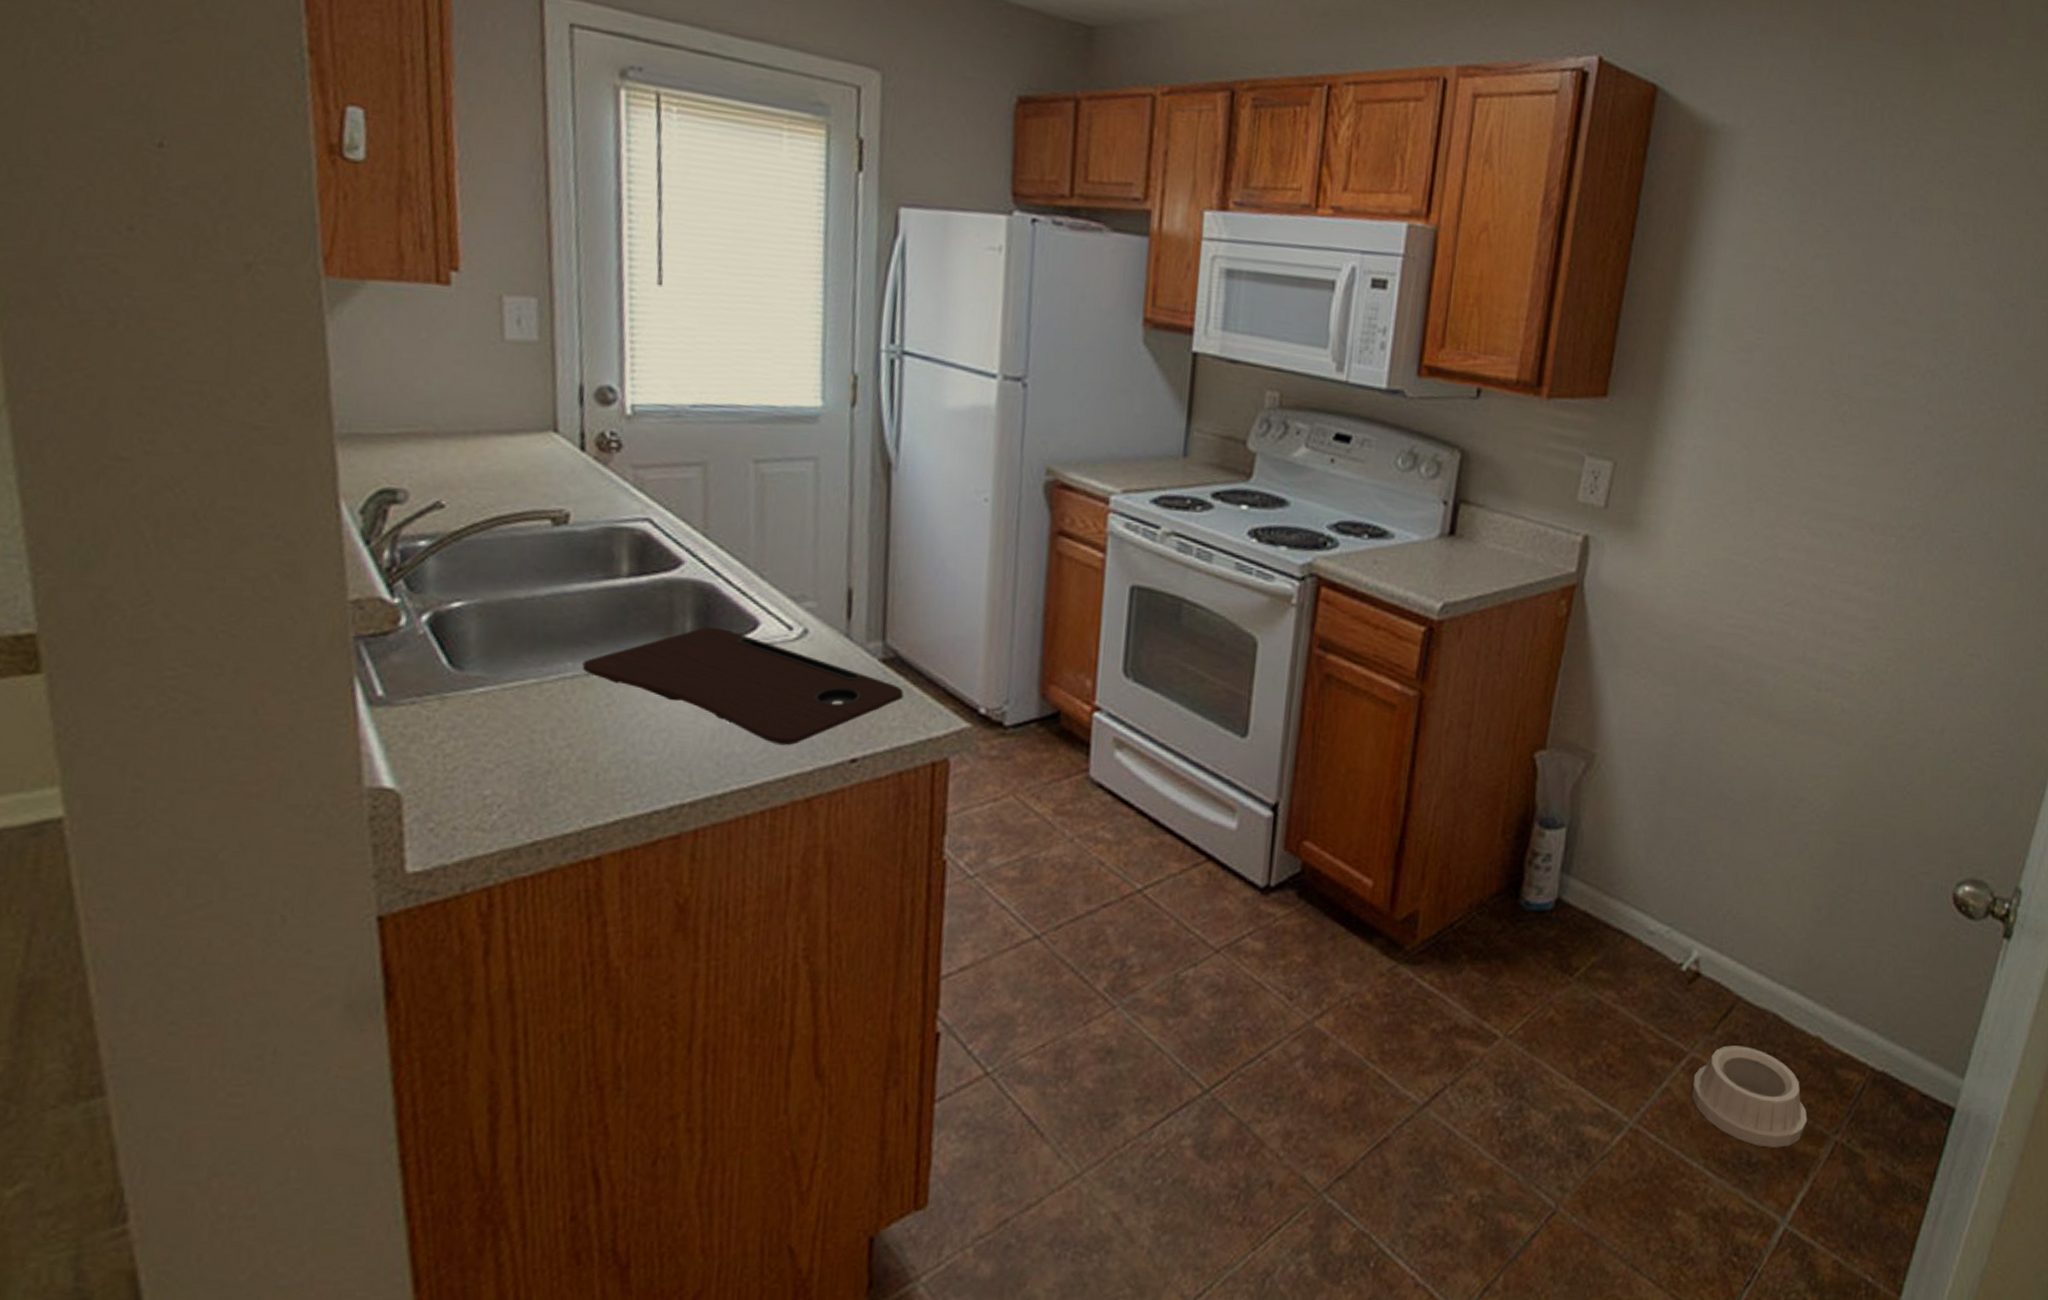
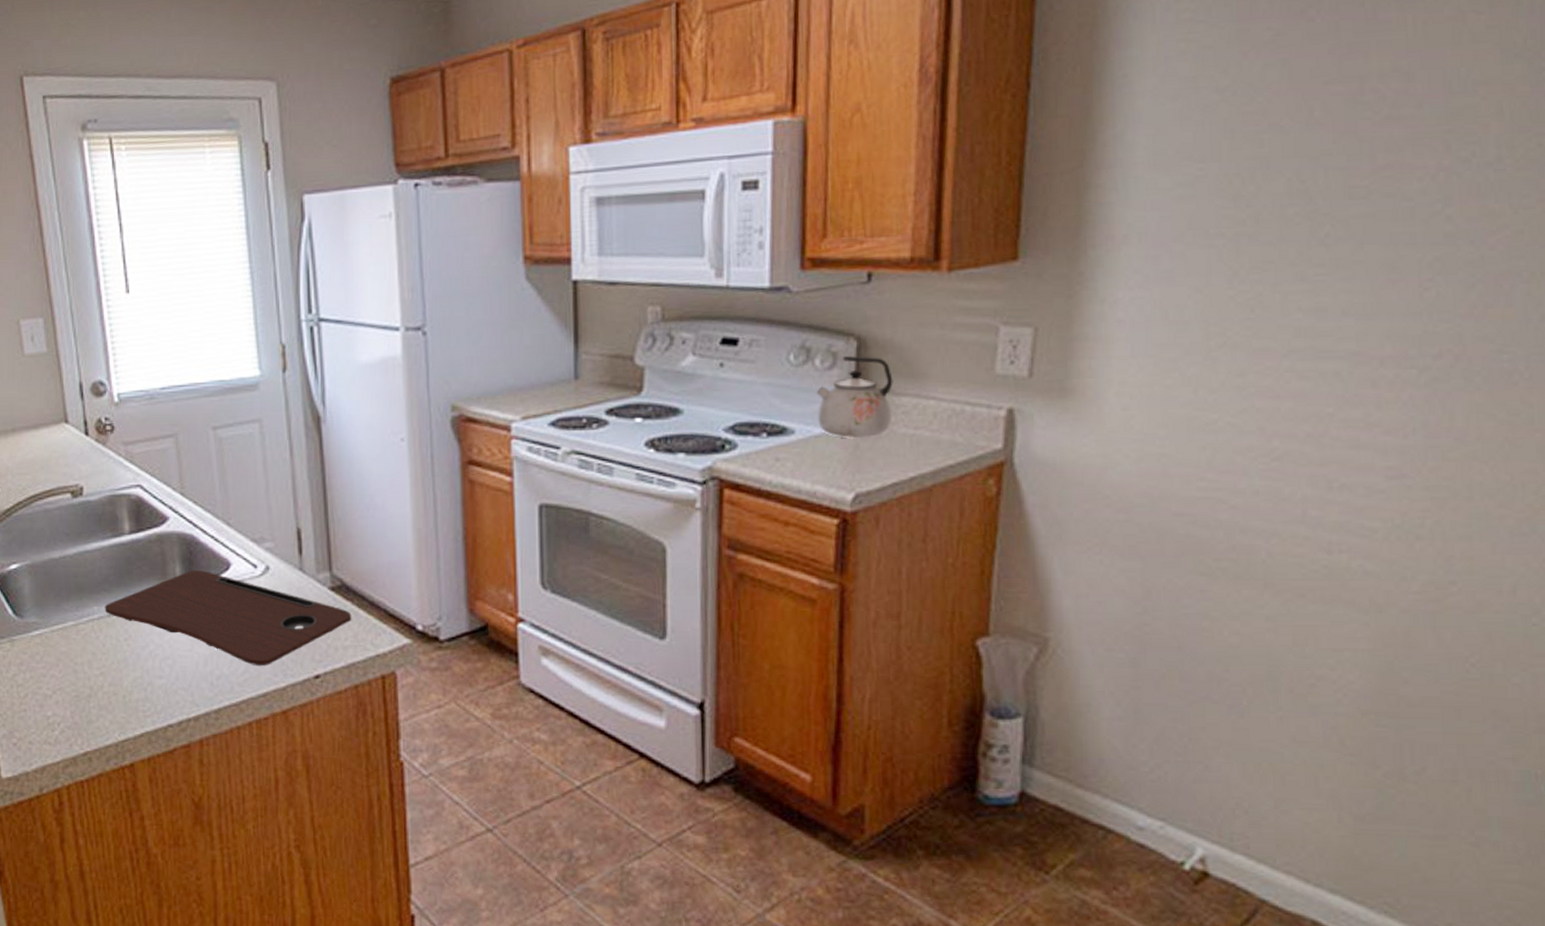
kettle: none [1417,467,1489,549] -> present [816,356,893,438]

